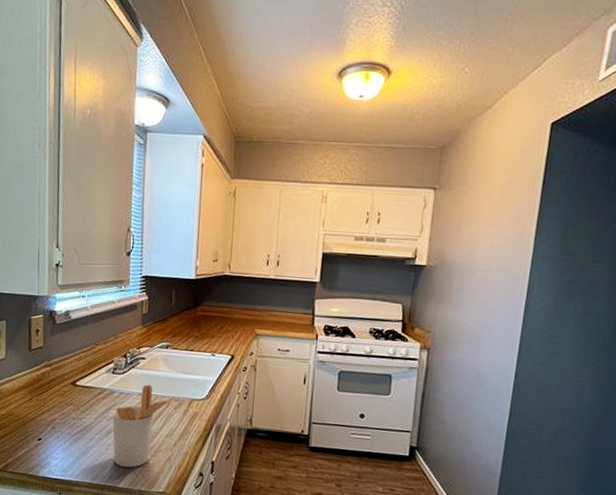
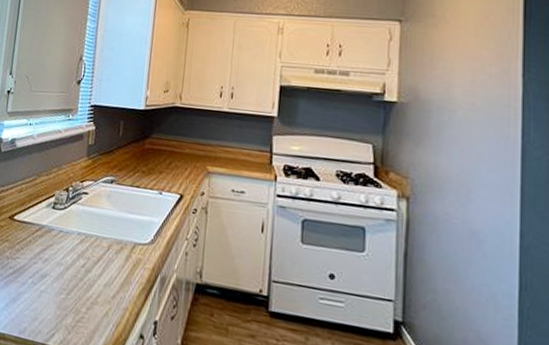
utensil holder: present [112,384,174,468] -> none [45,223,116,322]

